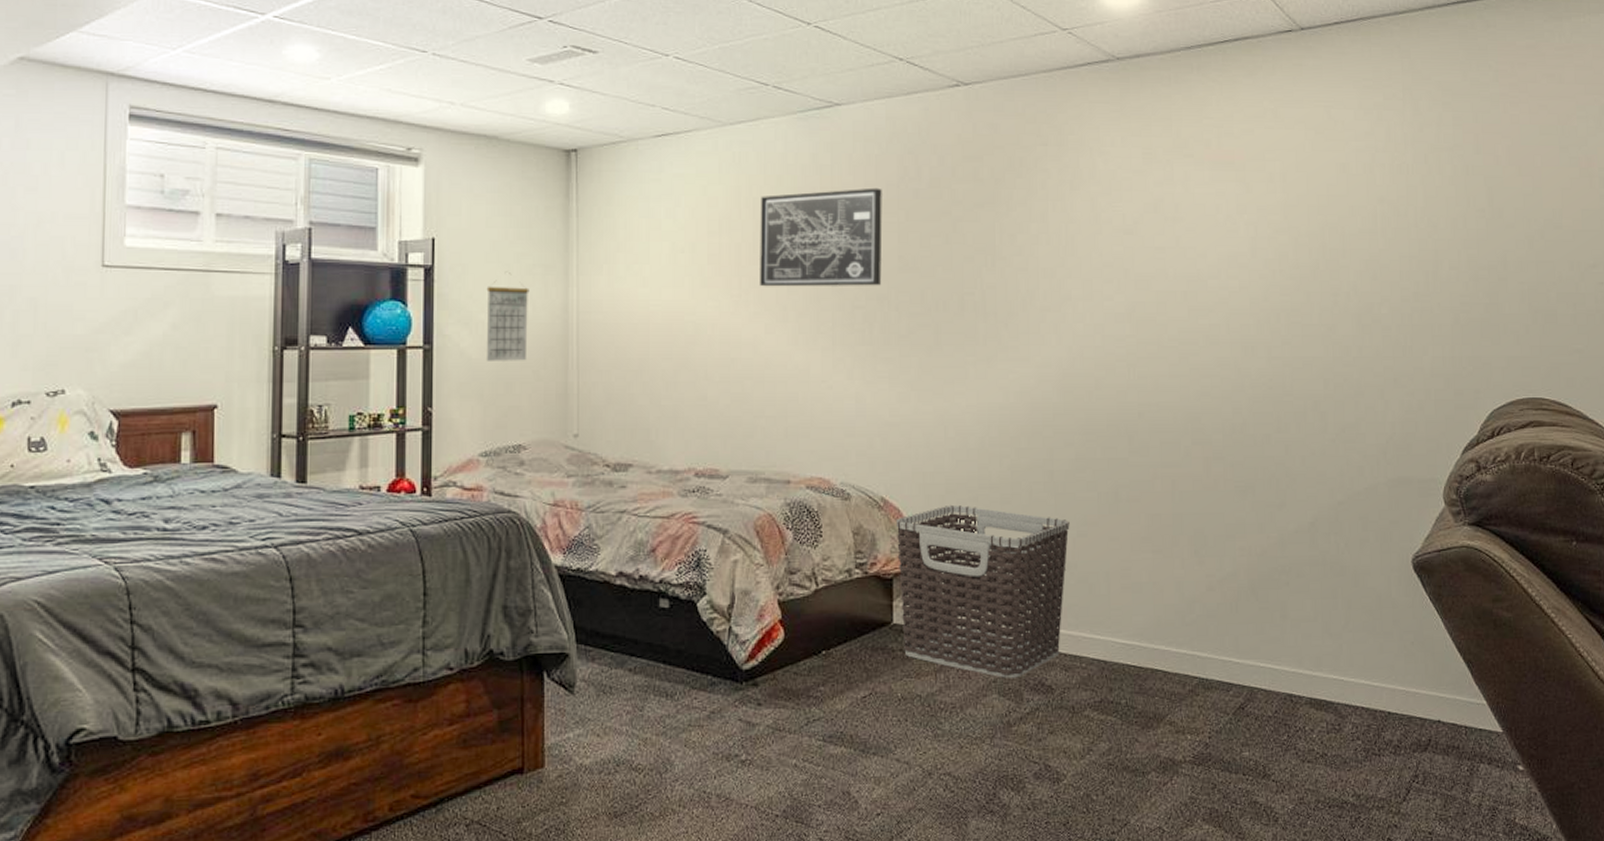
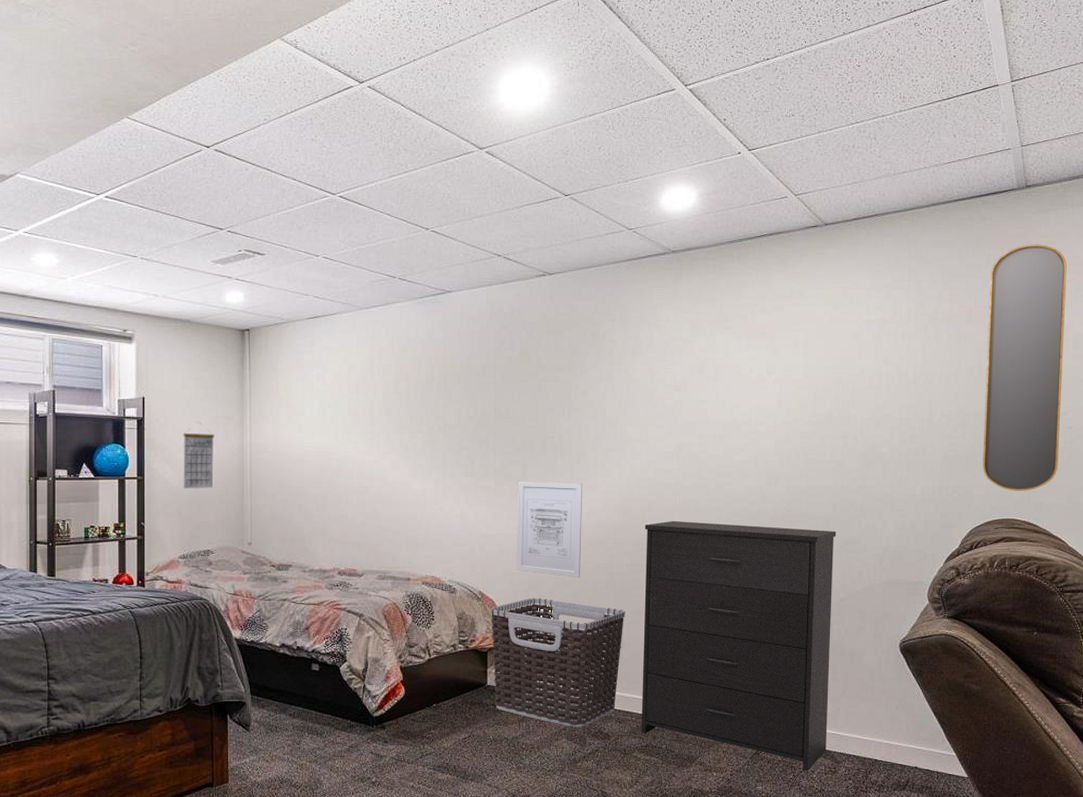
wall art: present [760,187,882,287] -> none [388,356,483,433]
wall art: none [928,350,1013,479] -> present [516,481,583,579]
dresser: none [1091,401,1330,730] -> present [641,520,837,771]
home mirror: none [1498,58,1591,363] -> present [983,244,1067,491]

